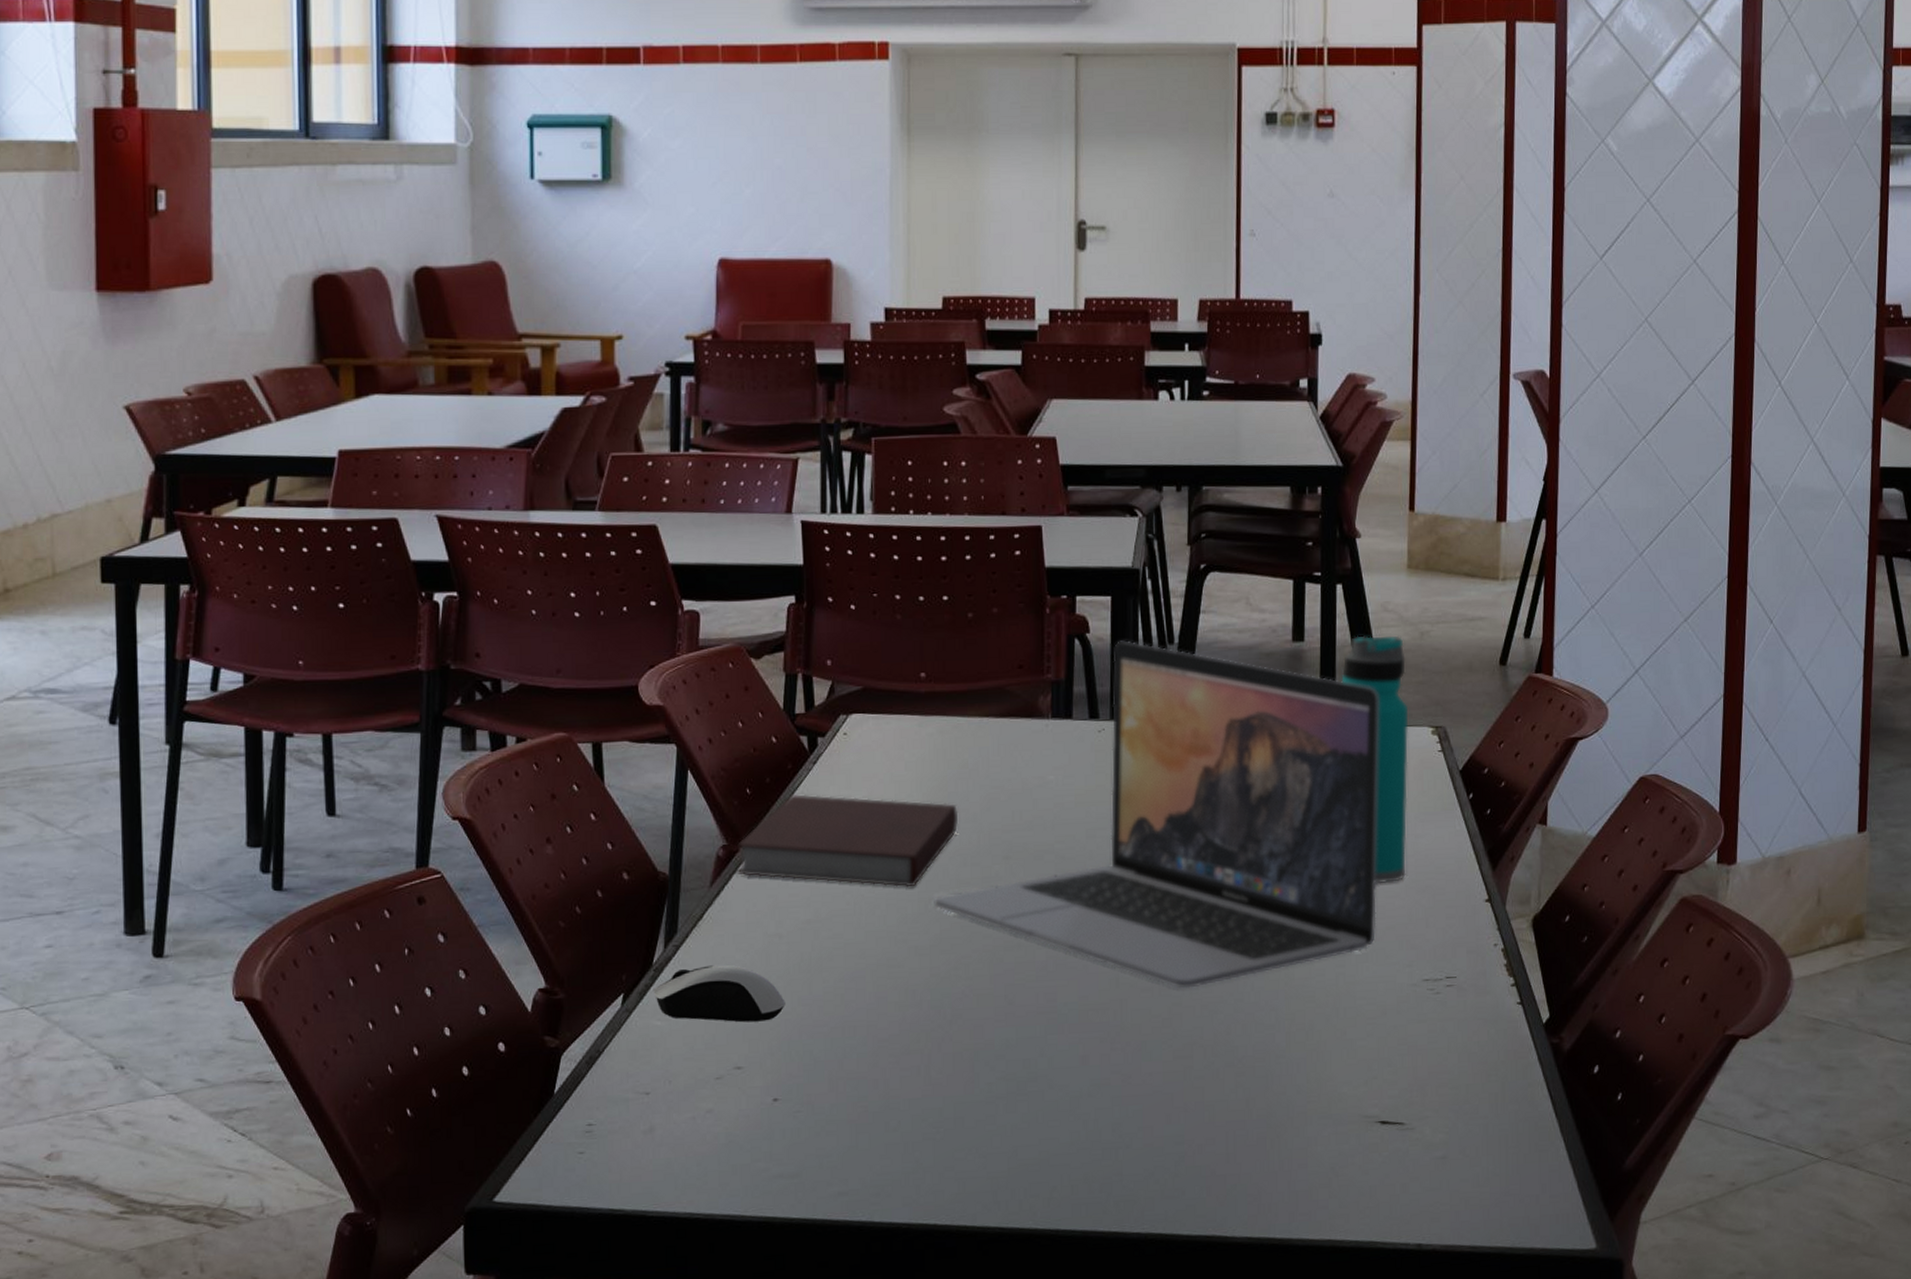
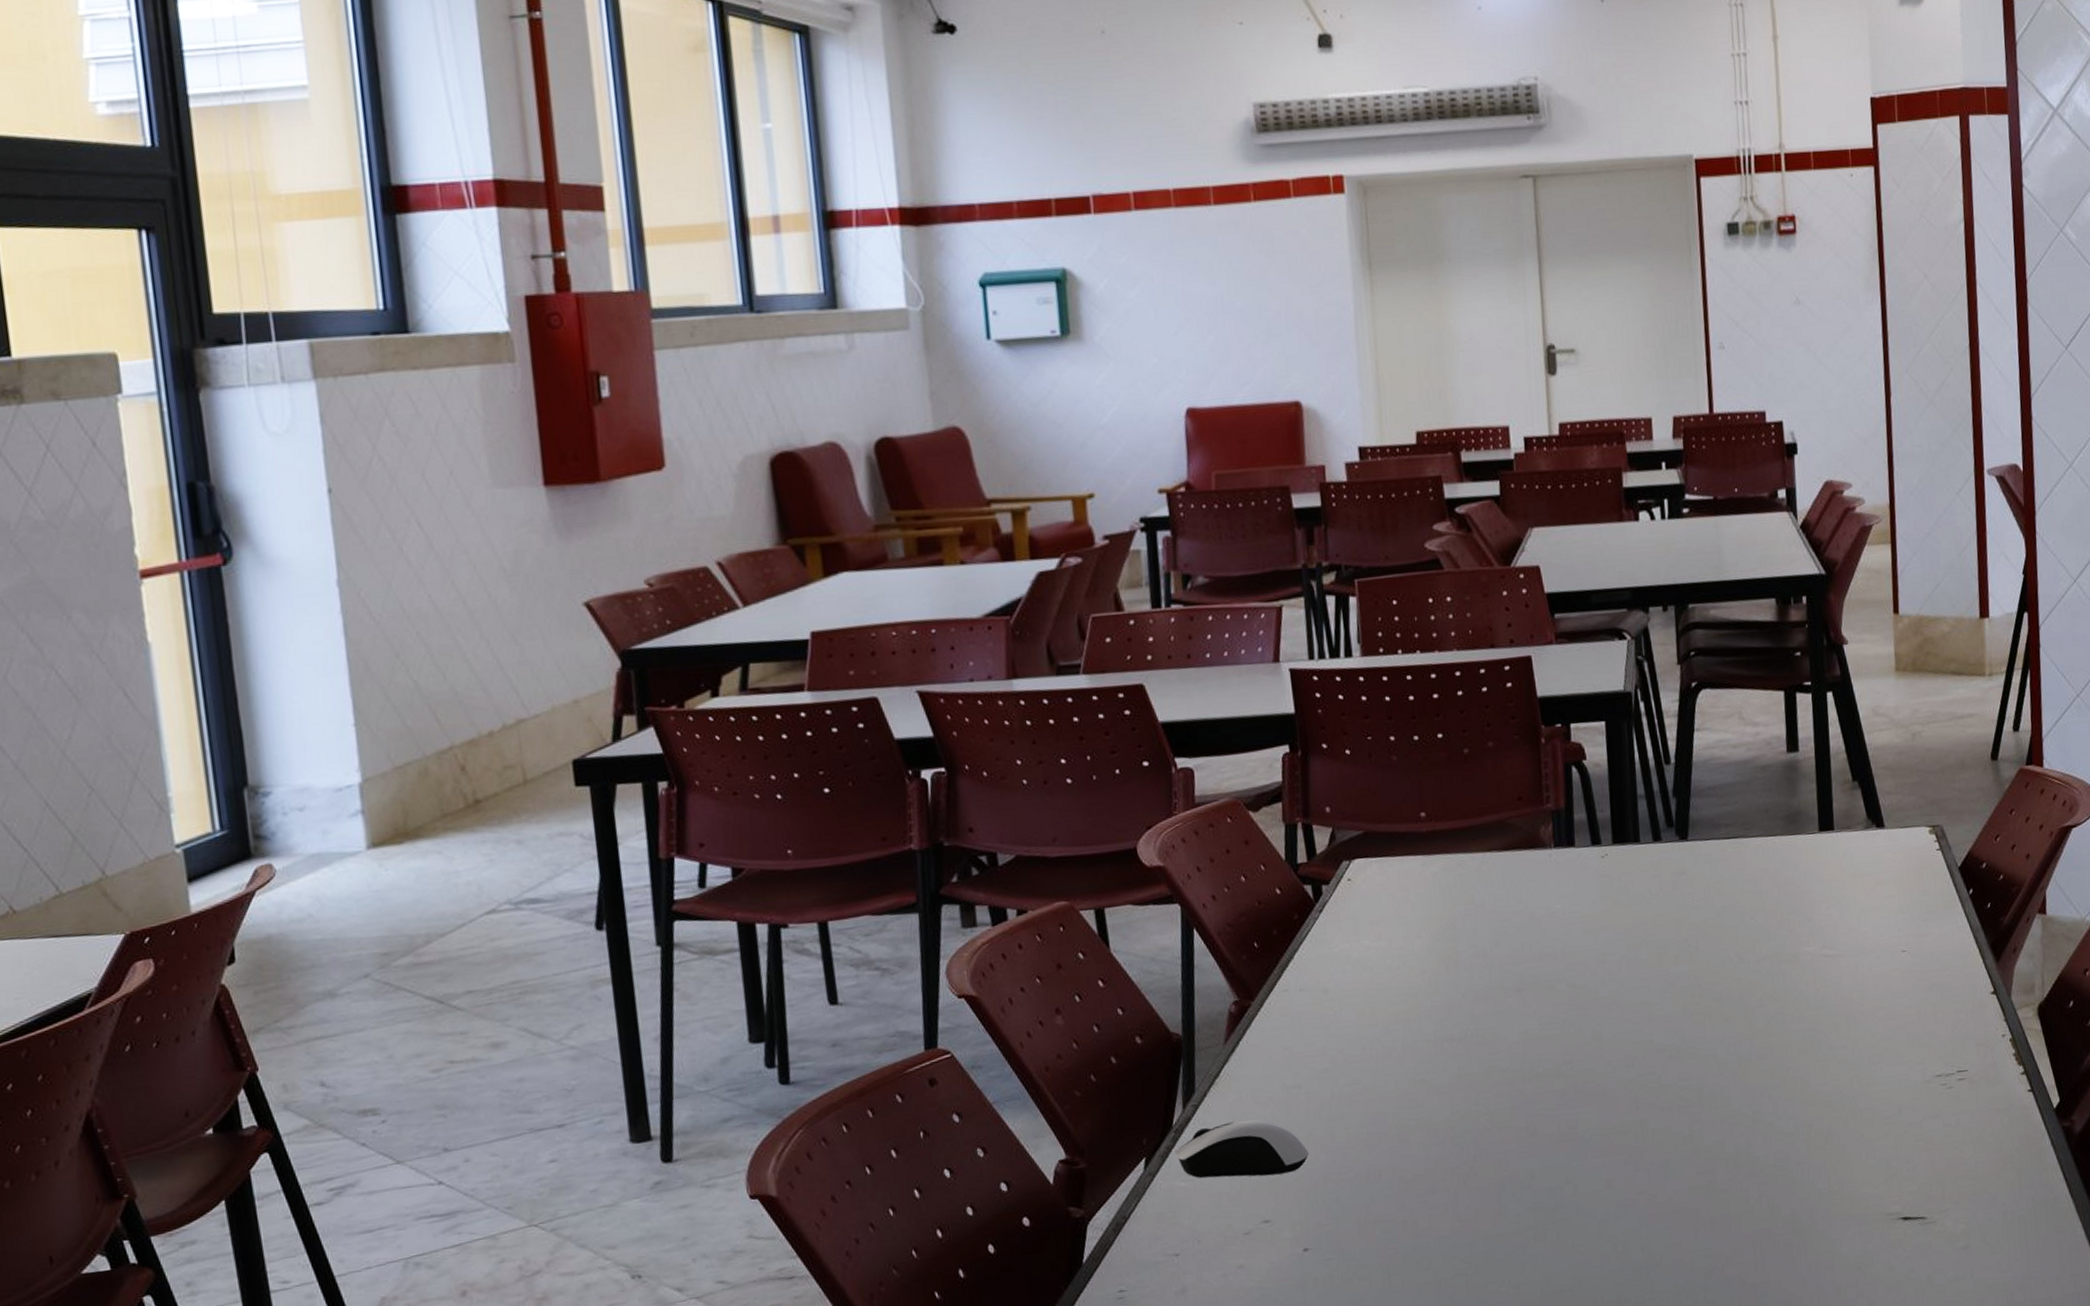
notebook: present [737,794,959,888] -> none [1249,940,1468,1030]
laptop: present [934,640,1380,989] -> none [1449,764,1887,1105]
water bottle: present [1340,635,1409,884] -> none [1836,738,1913,986]

